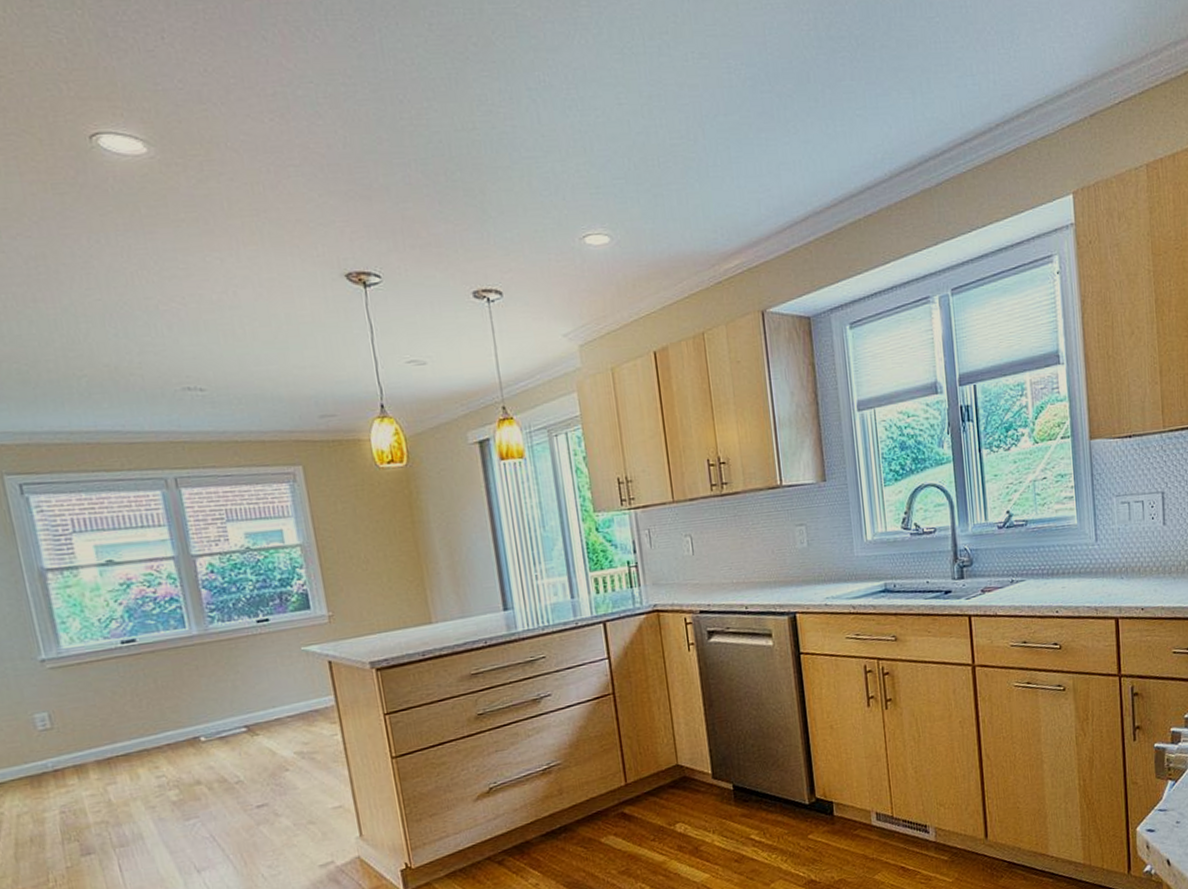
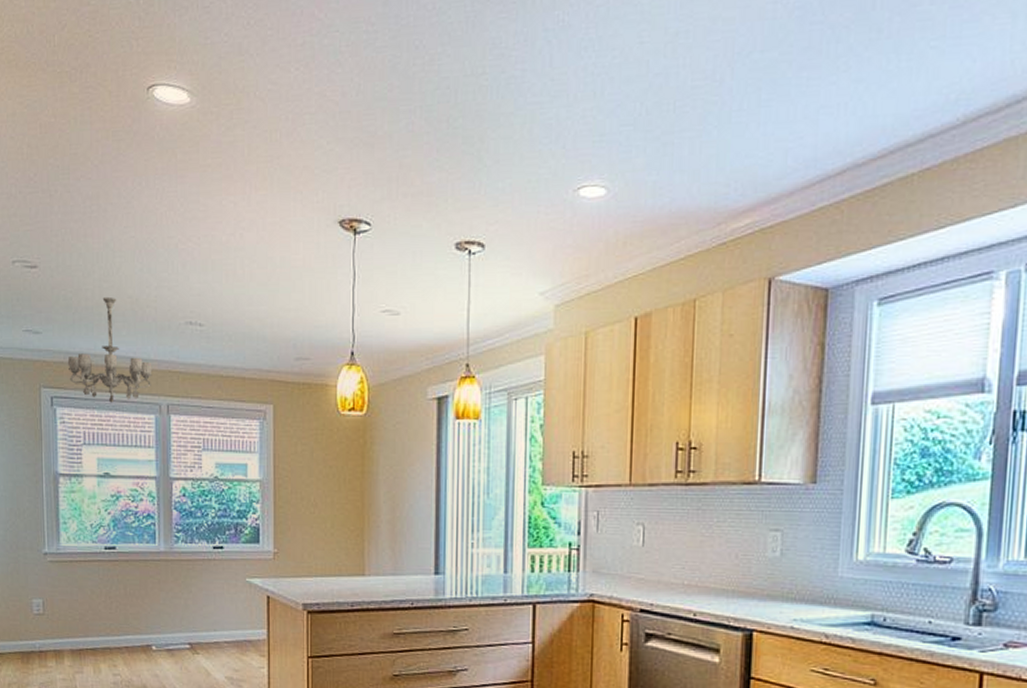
chandelier: none [34,366,151,483] -> present [67,296,152,403]

